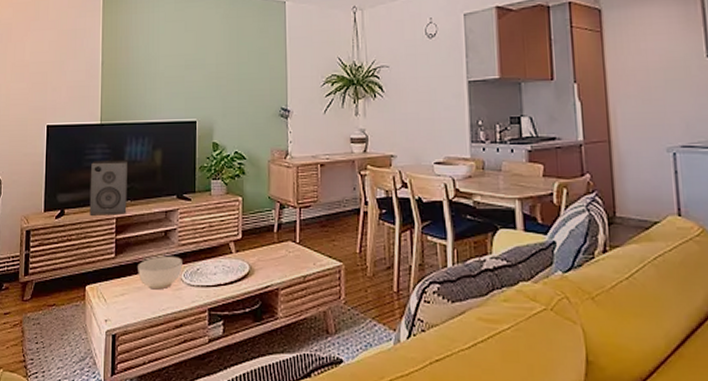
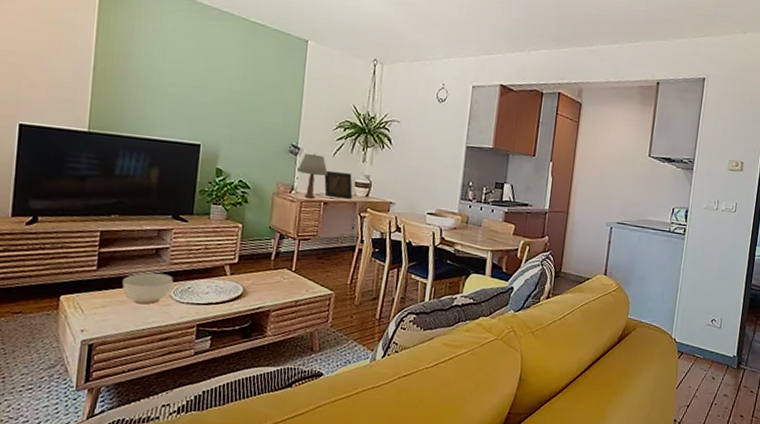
speaker: present [89,159,129,216] -> none [69,170,119,228]
table lamp: none [290,114,321,162] -> present [297,153,328,199]
picture frame: none [318,129,350,158] -> present [324,170,353,200]

